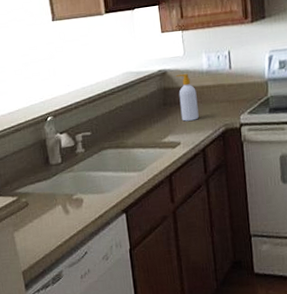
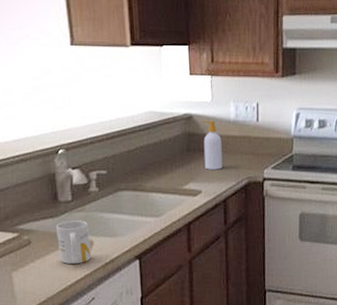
mug: none [49,180,82,222] -> present [55,220,91,264]

